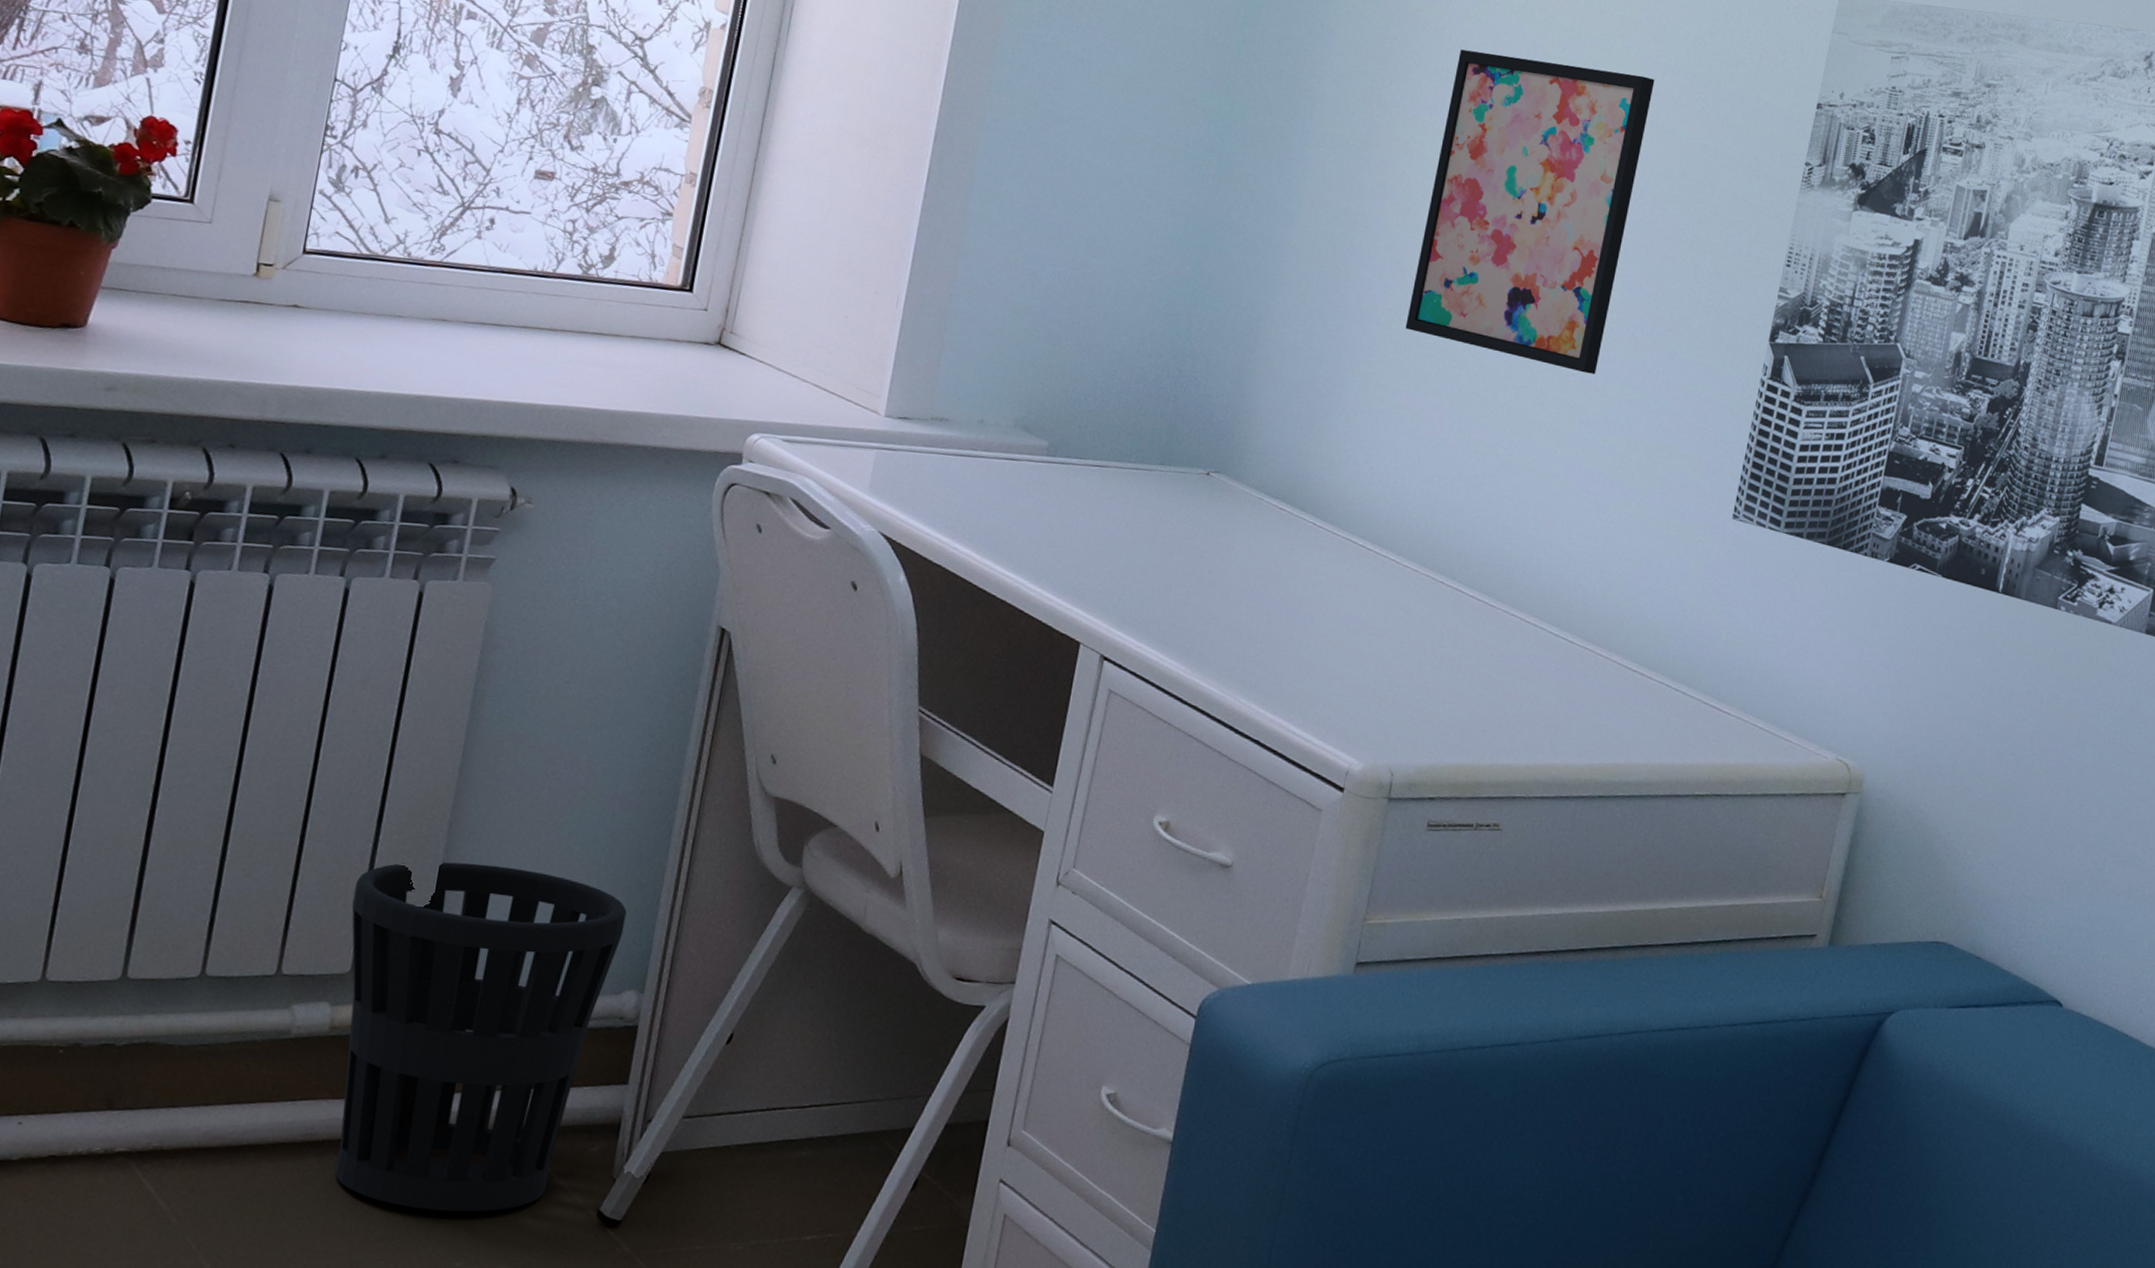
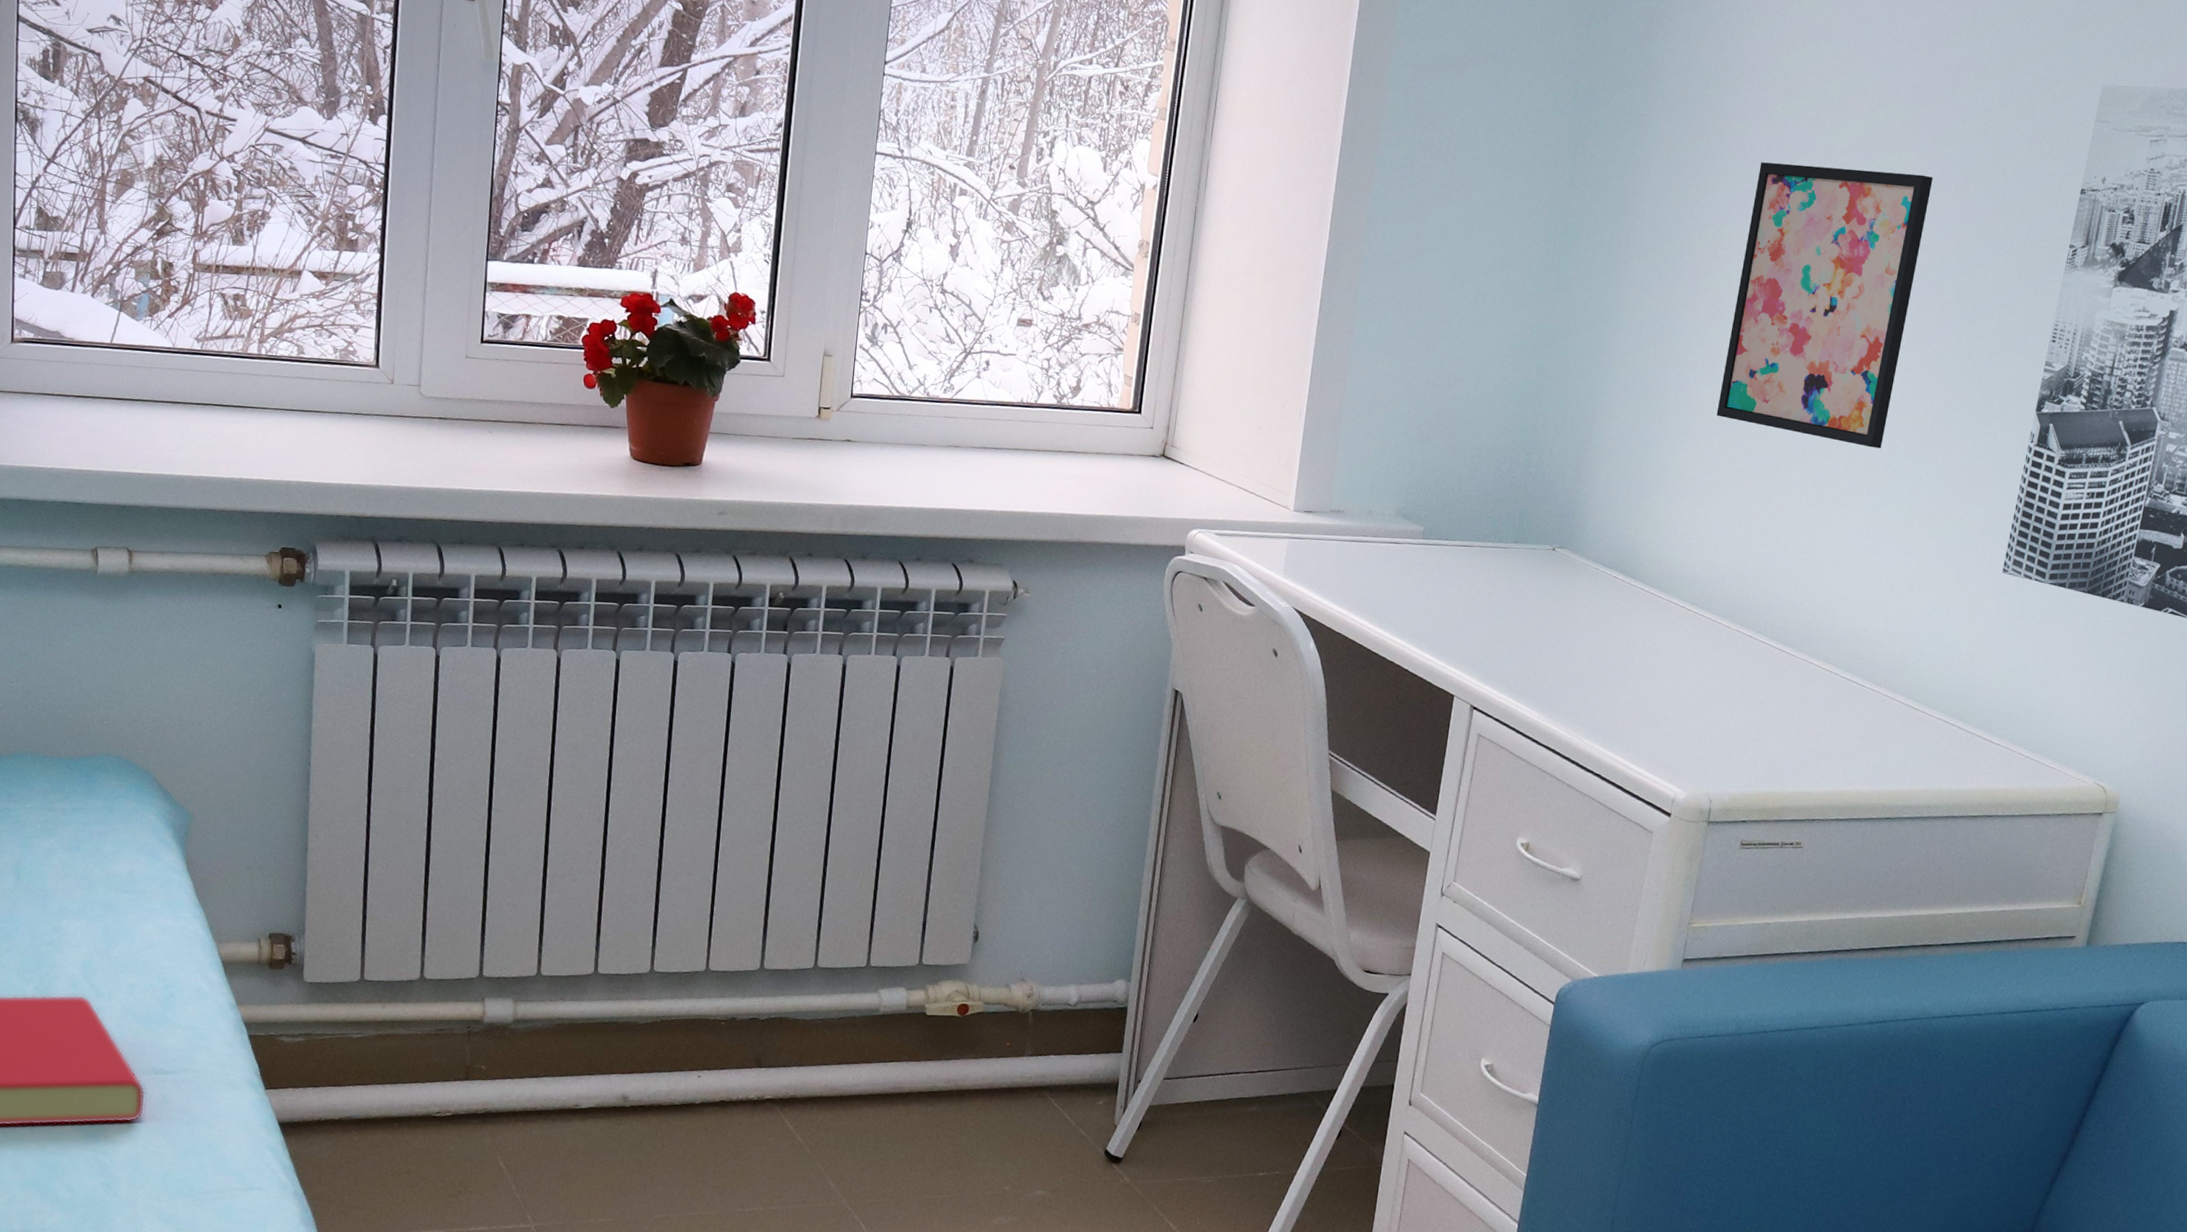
wastebasket: present [335,861,627,1212] -> none [916,879,1115,1149]

